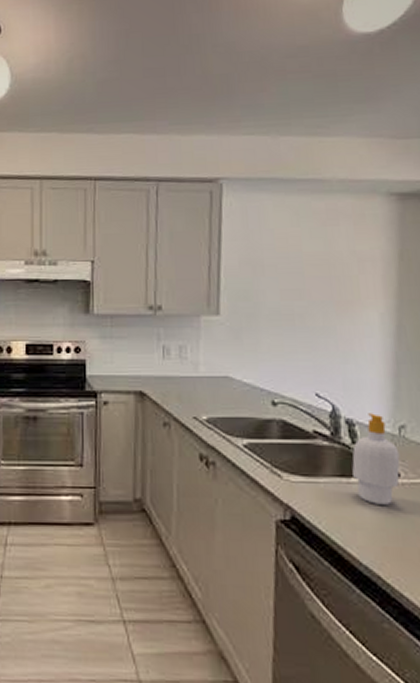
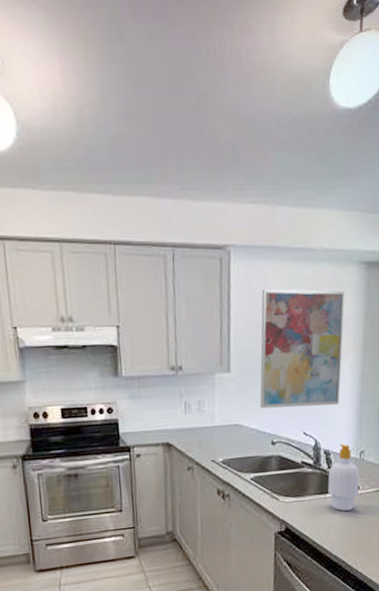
wall art: none [256,224,370,363] -> present [259,289,345,409]

